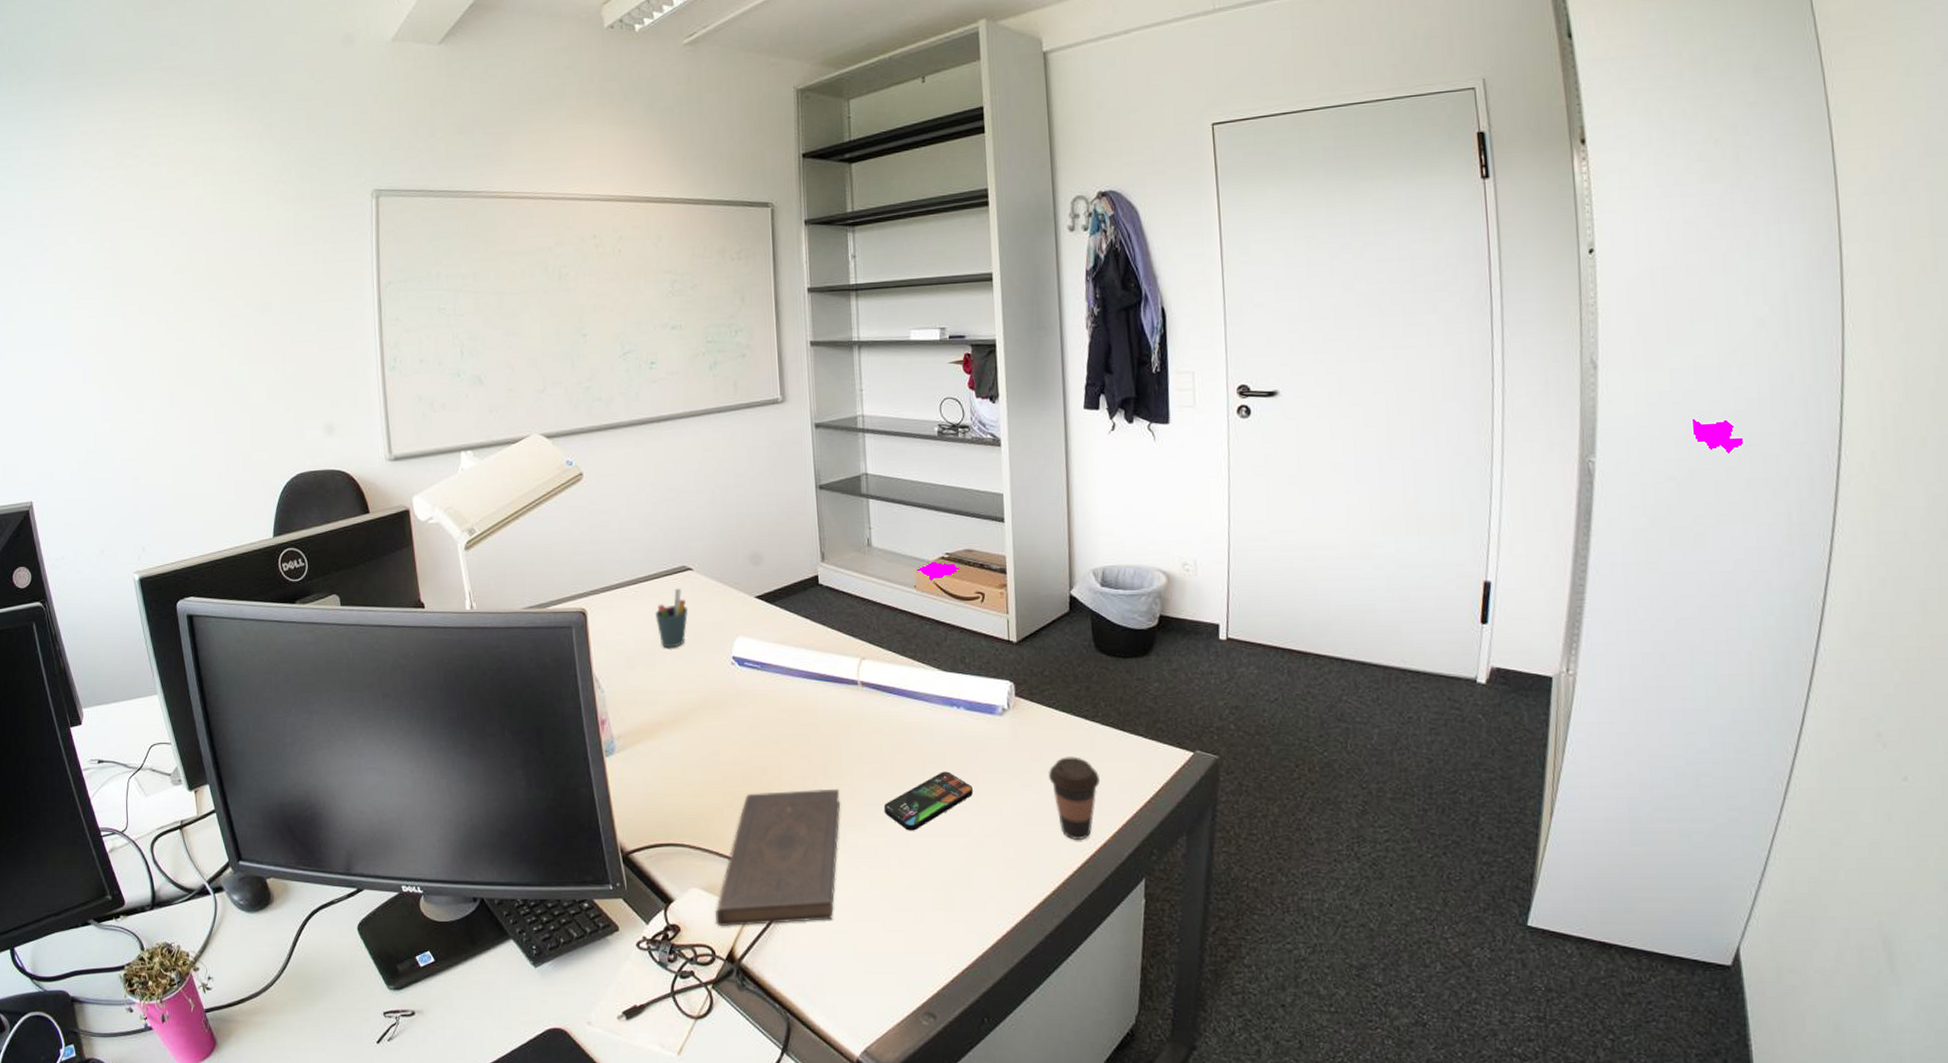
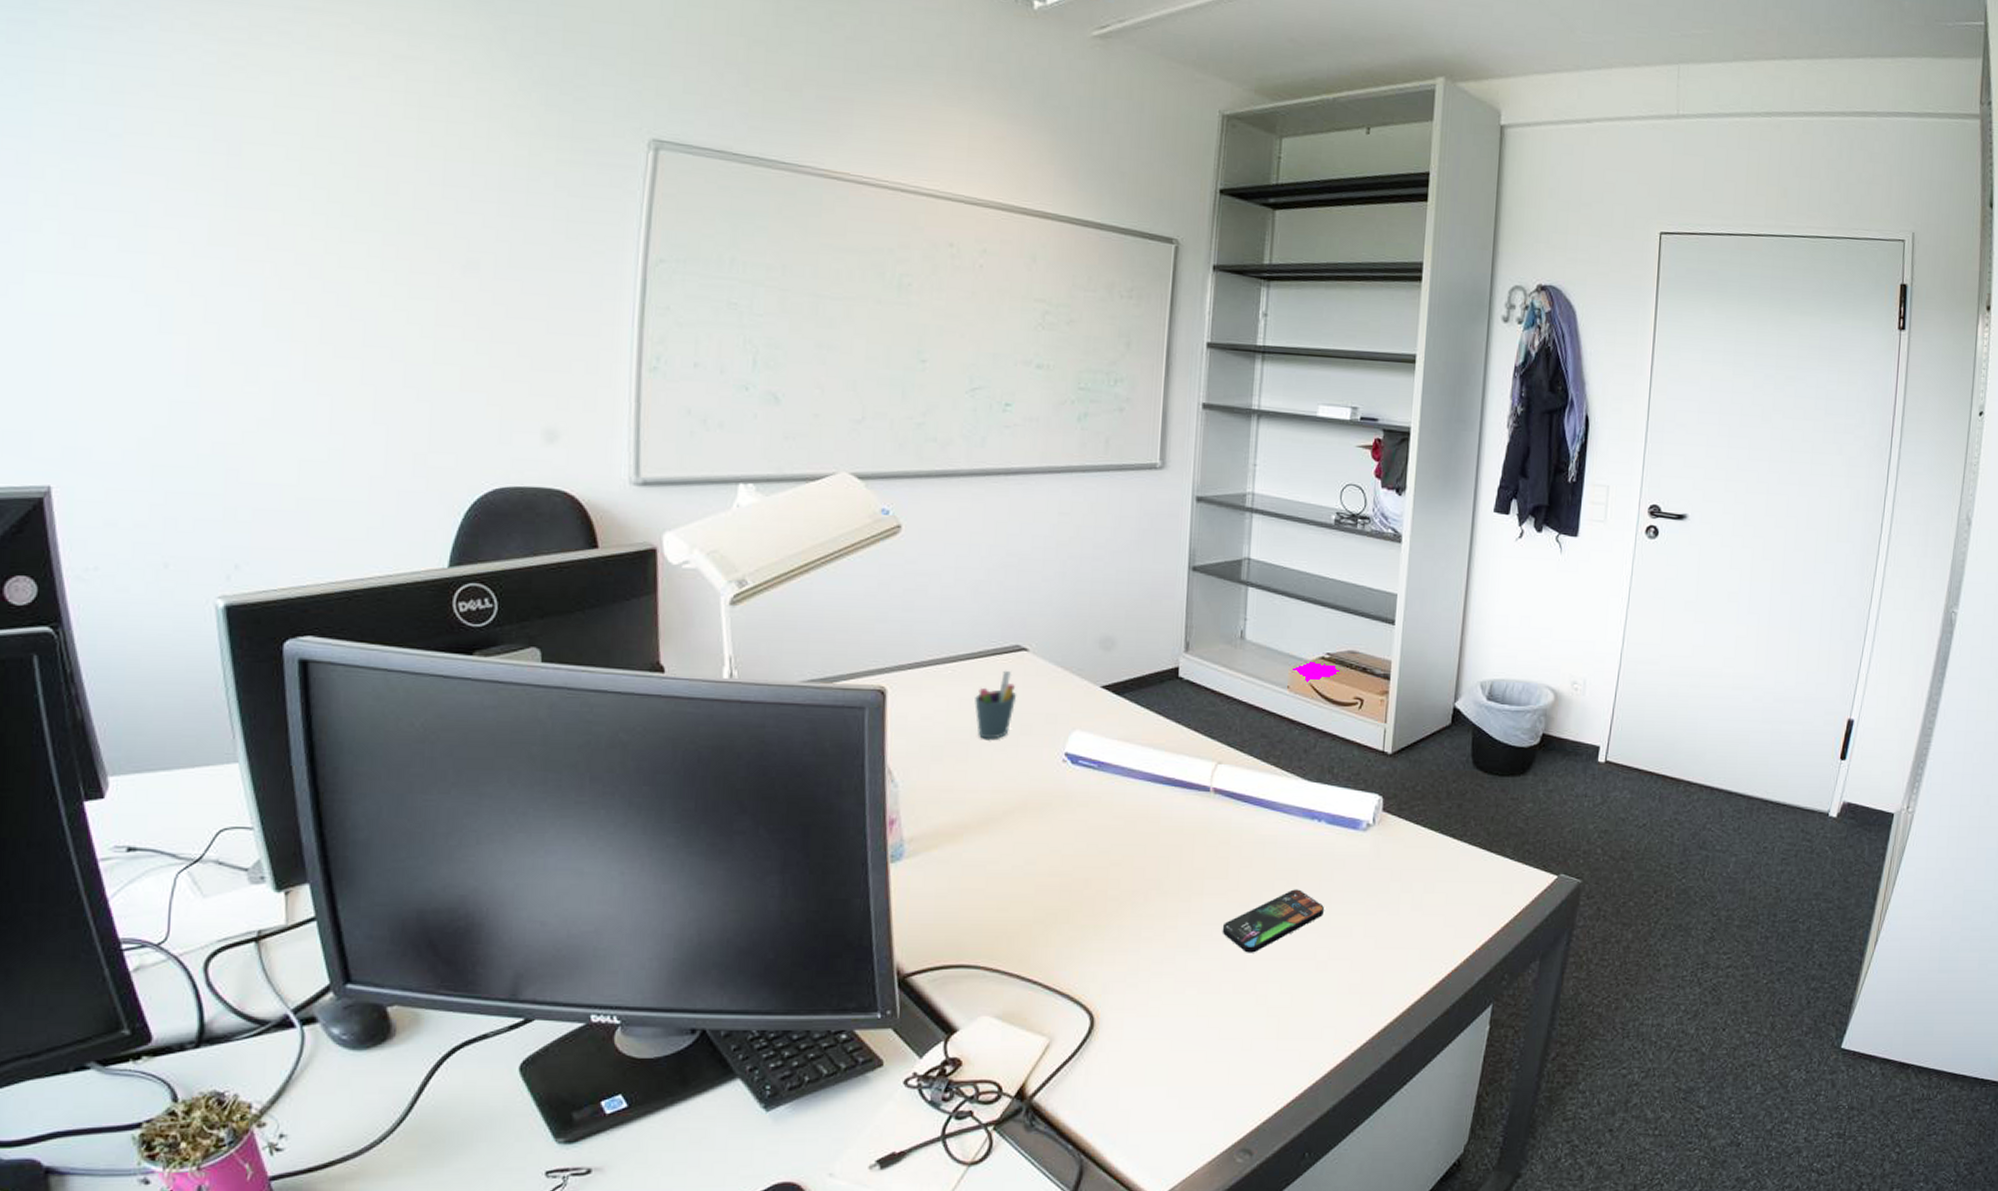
book: present [715,788,841,927] -> none [1006,905,1174,1060]
coffee cup: present [1048,757,1100,840] -> none [1406,877,1460,964]

